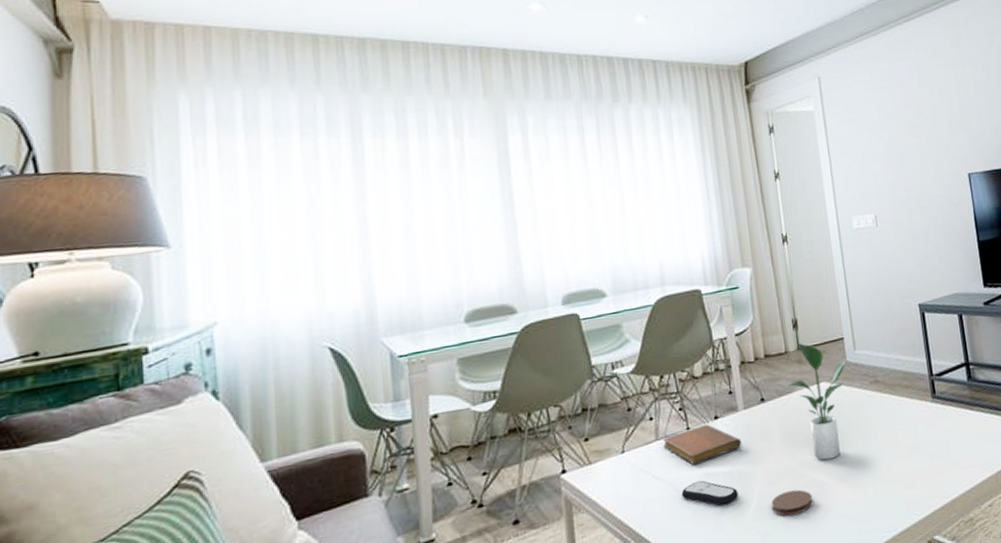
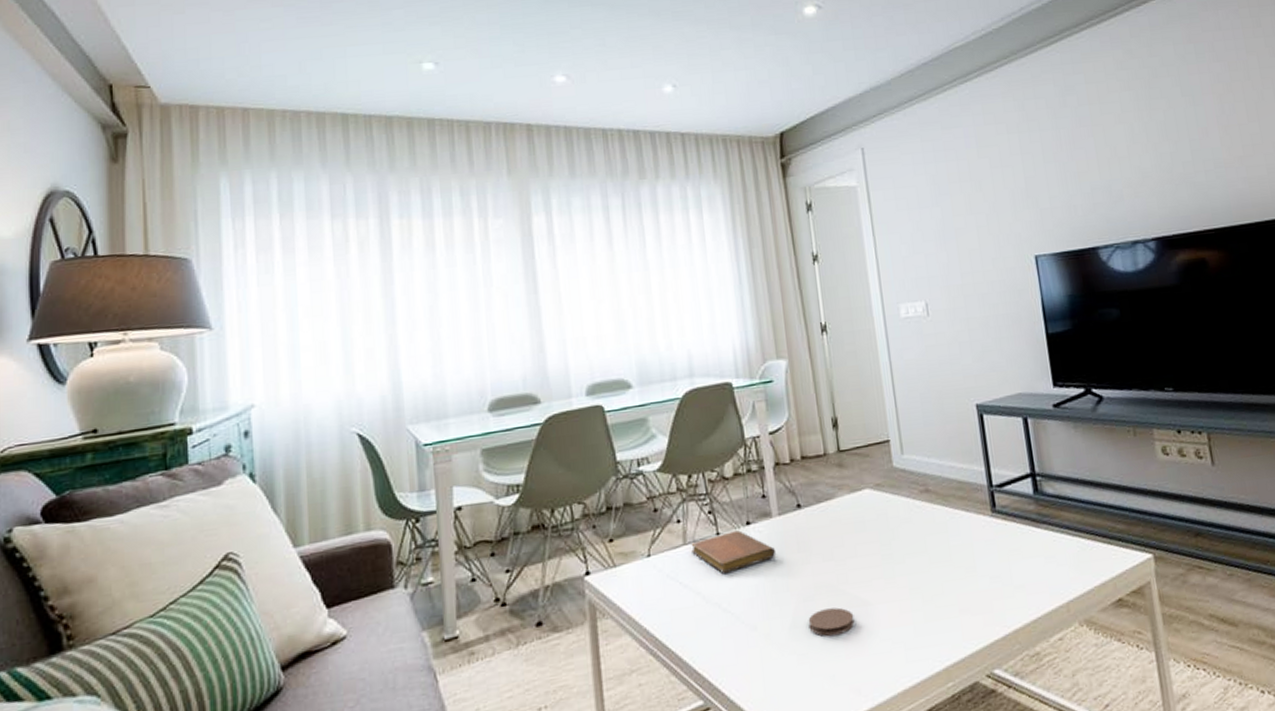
remote control: present [681,480,739,506] -> none [710,591,772,620]
potted plant: present [787,343,847,461] -> none [826,444,894,577]

